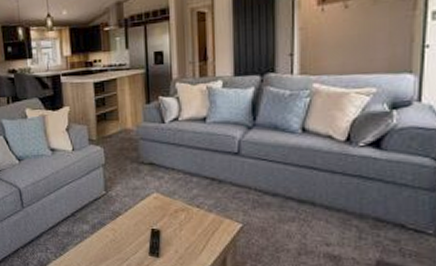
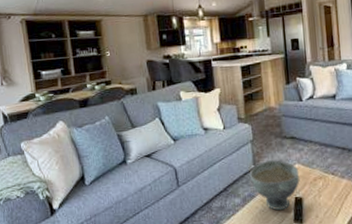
decorative bowl: none [101,187,158,242] -> present [250,160,300,211]

